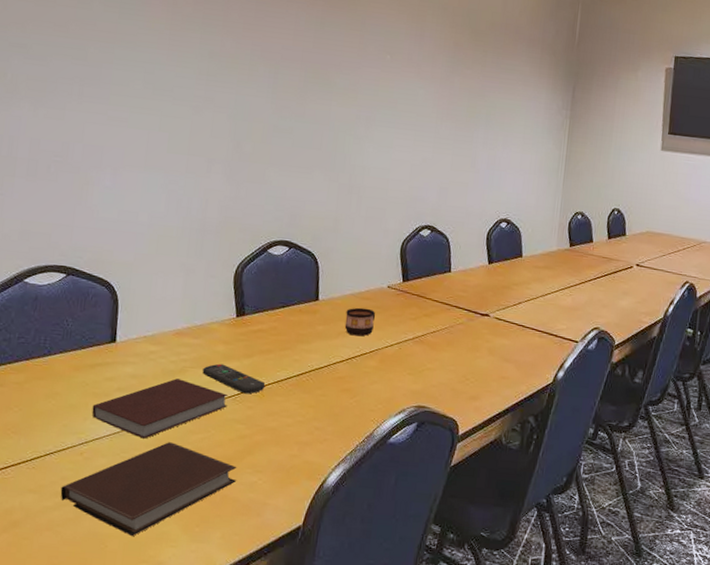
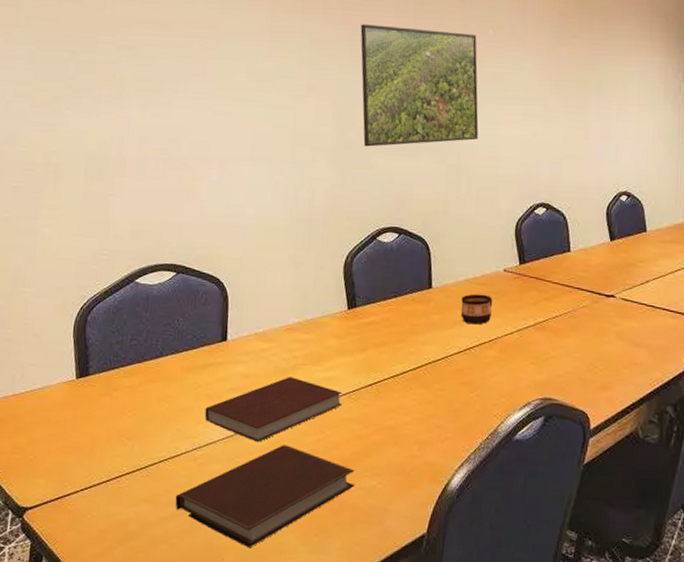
remote control: present [202,363,266,394] -> none [315,359,381,391]
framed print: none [258,39,375,162] -> present [360,24,479,147]

